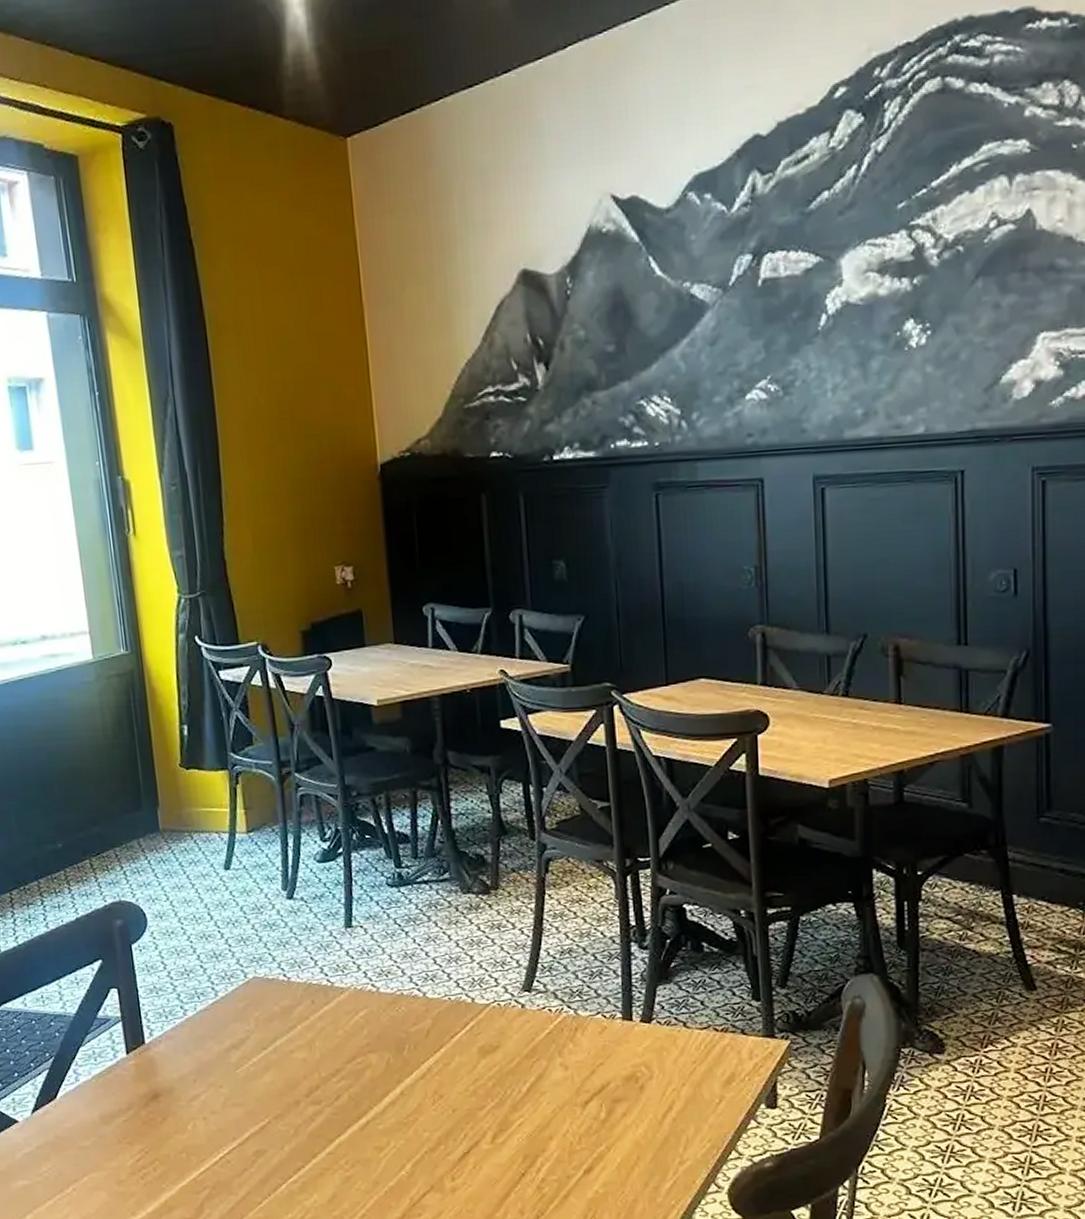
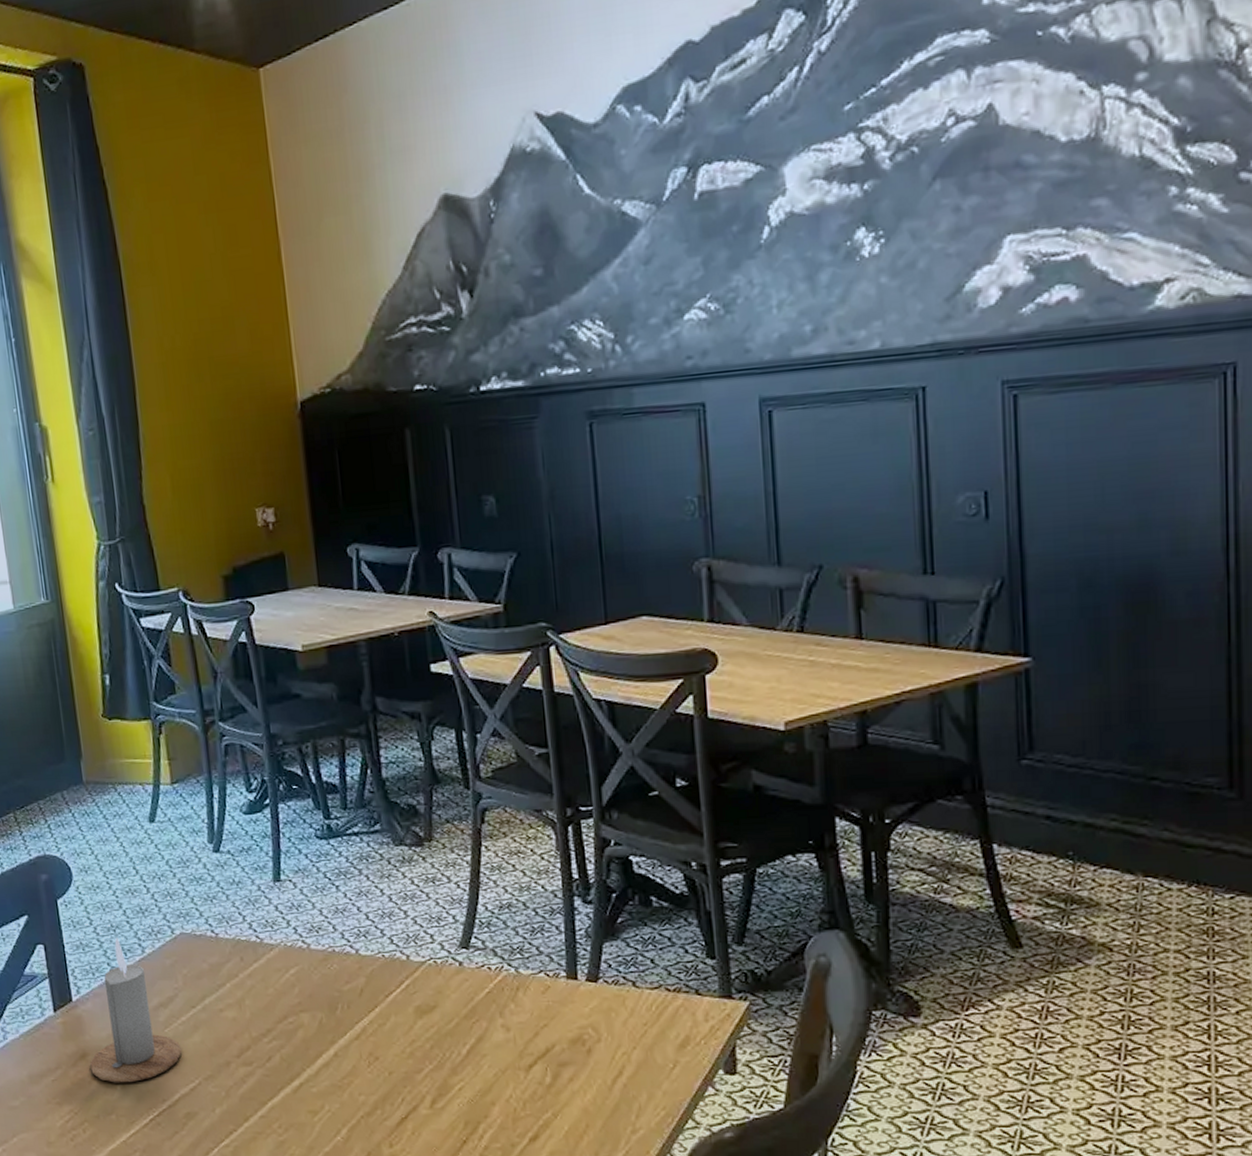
candle: none [161,981,252,1123] -> present [90,937,181,1083]

